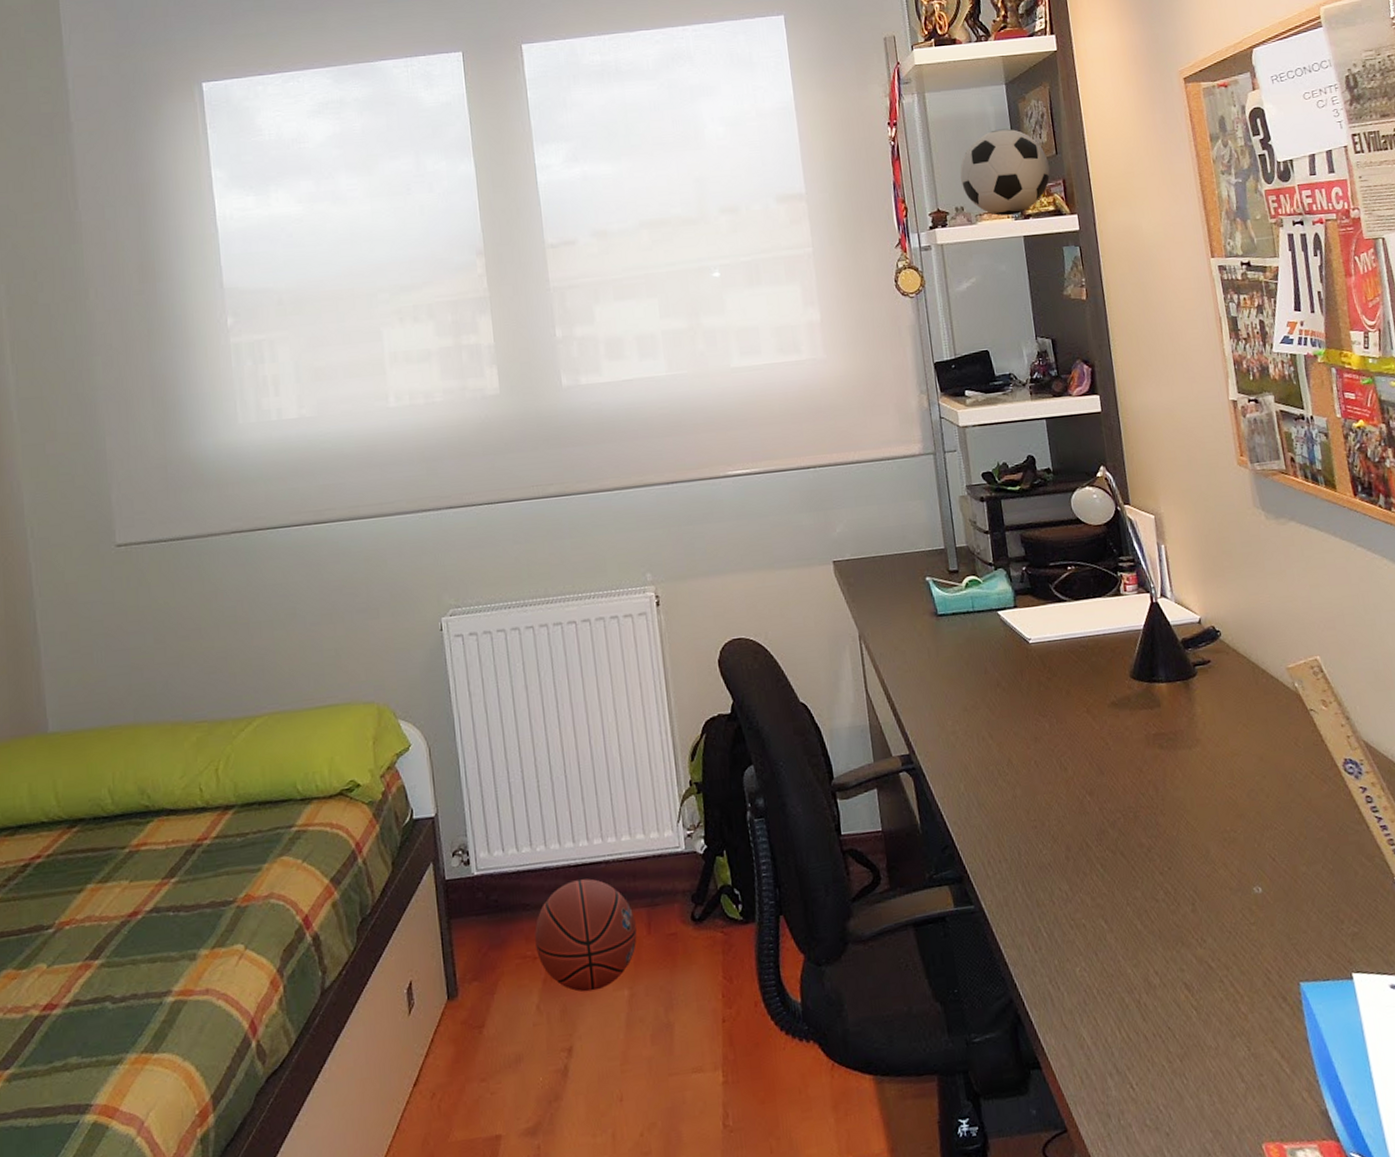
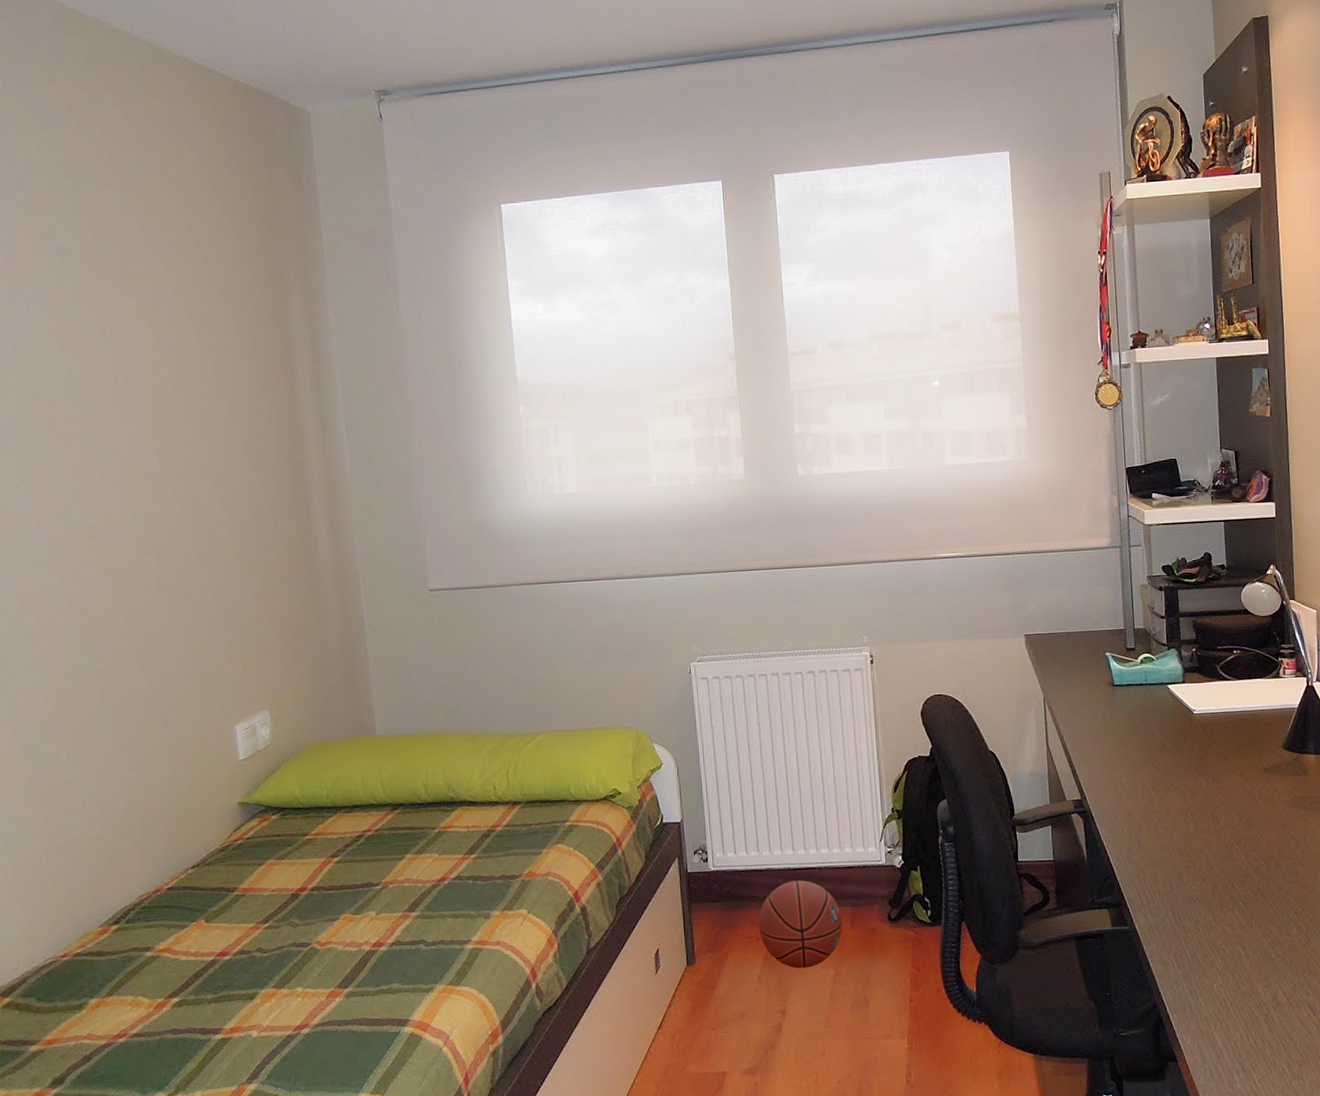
soccer ball: present [960,128,1050,216] -> none [1162,259,1245,339]

